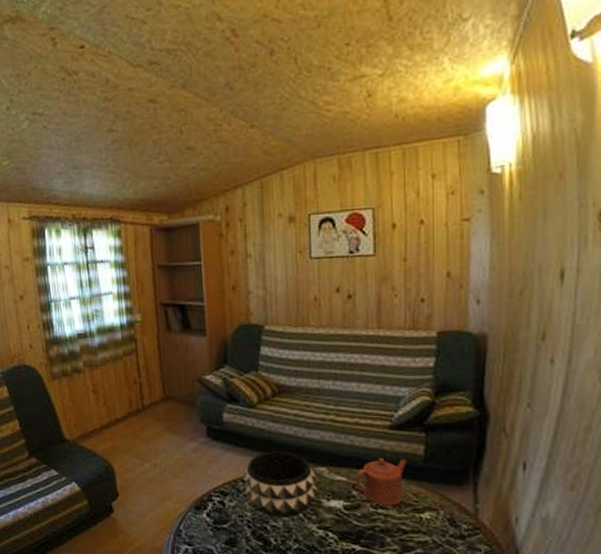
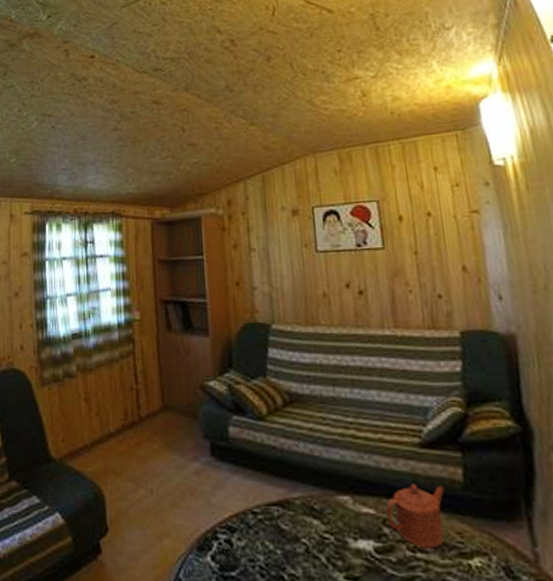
decorative bowl: present [243,451,317,516] -> none [253,475,342,562]

